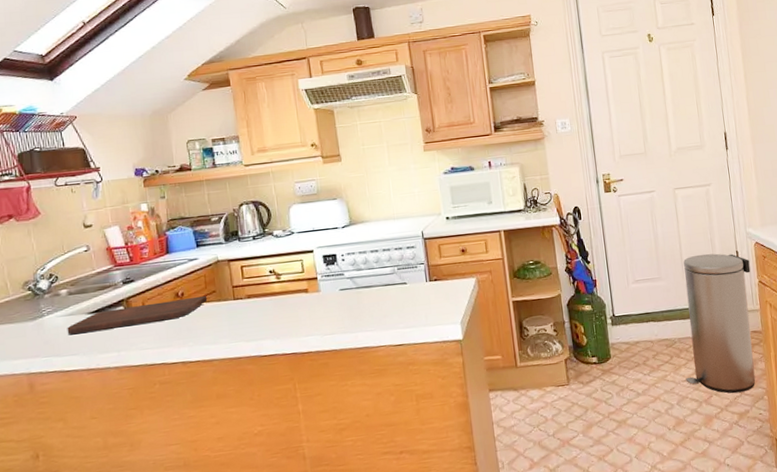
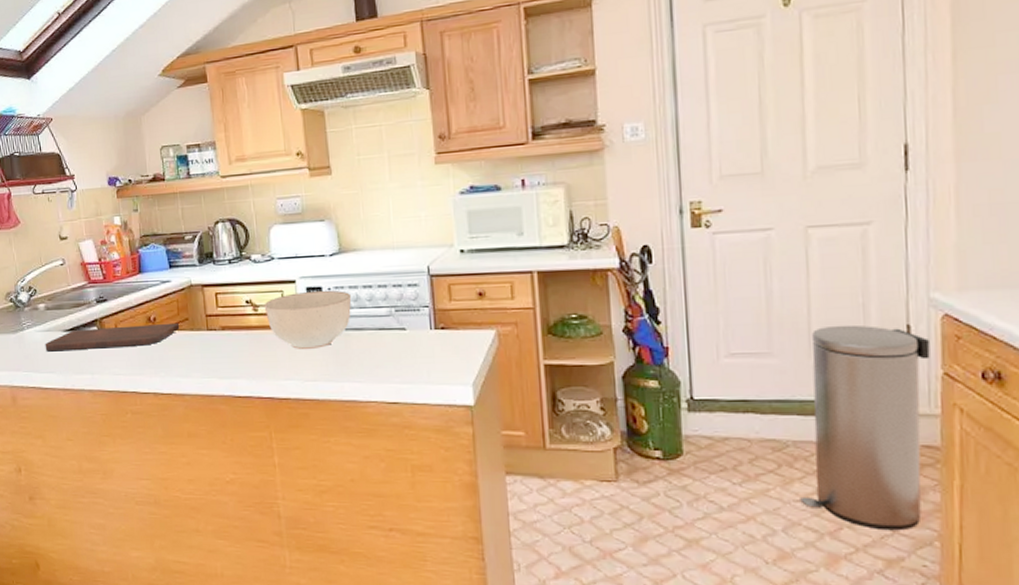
bowl: none [286,256,362,309] -> present [264,290,352,349]

